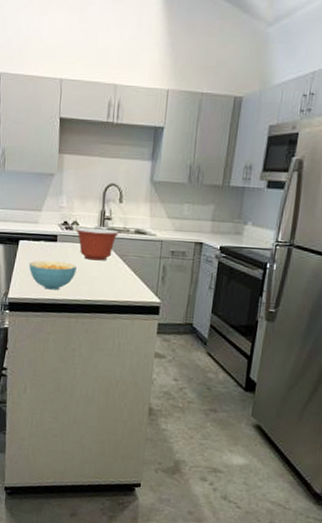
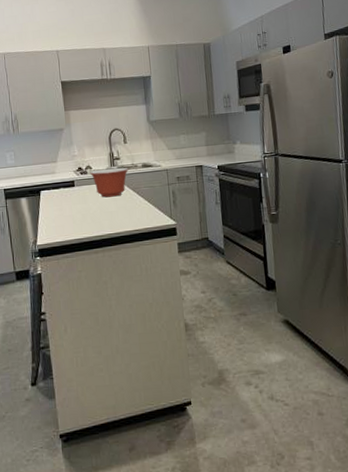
cereal bowl: present [29,260,77,290] -> none [53,203,96,231]

